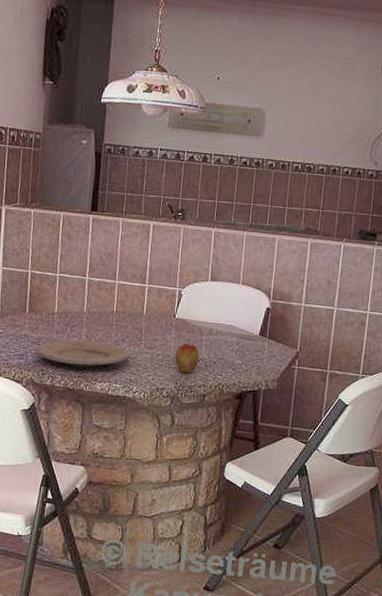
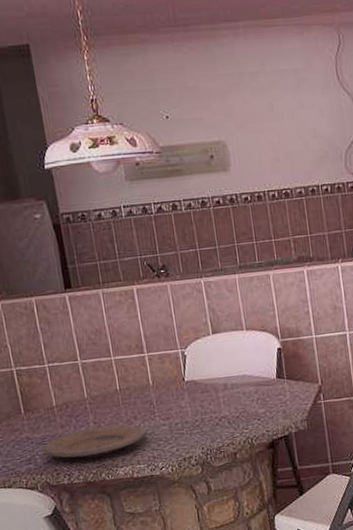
apple: present [174,340,199,374] -> none [194,401,221,436]

